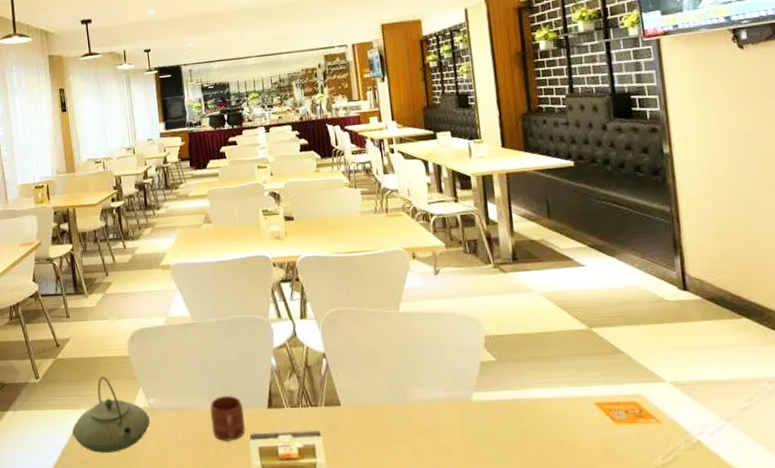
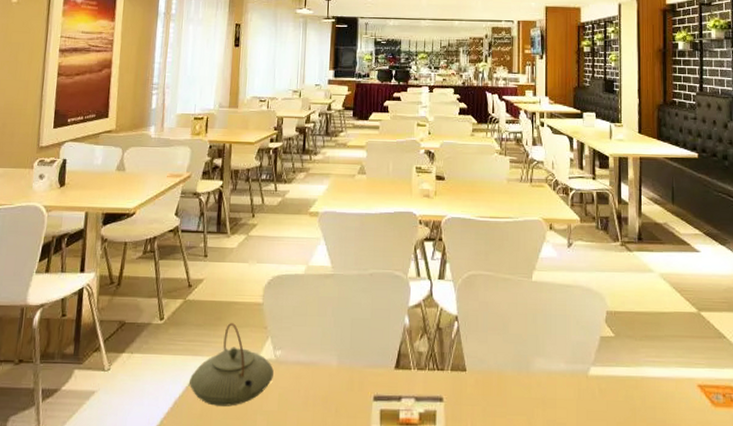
mug: present [209,396,245,441] -> none [336,353,370,401]

